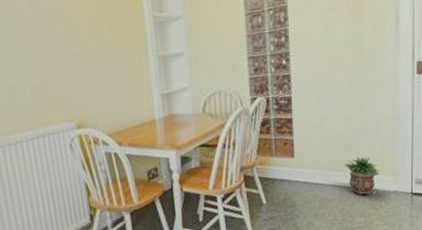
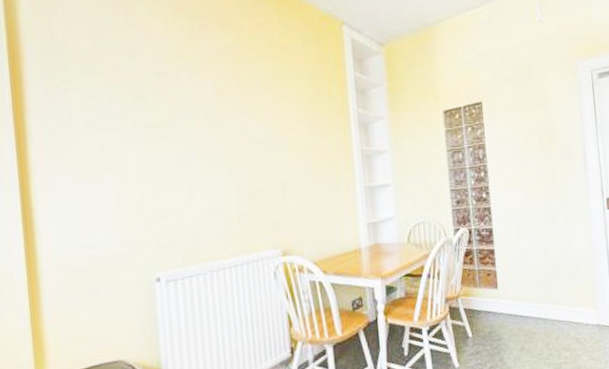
potted plant: present [344,156,380,195] -> none [546,288,582,328]

